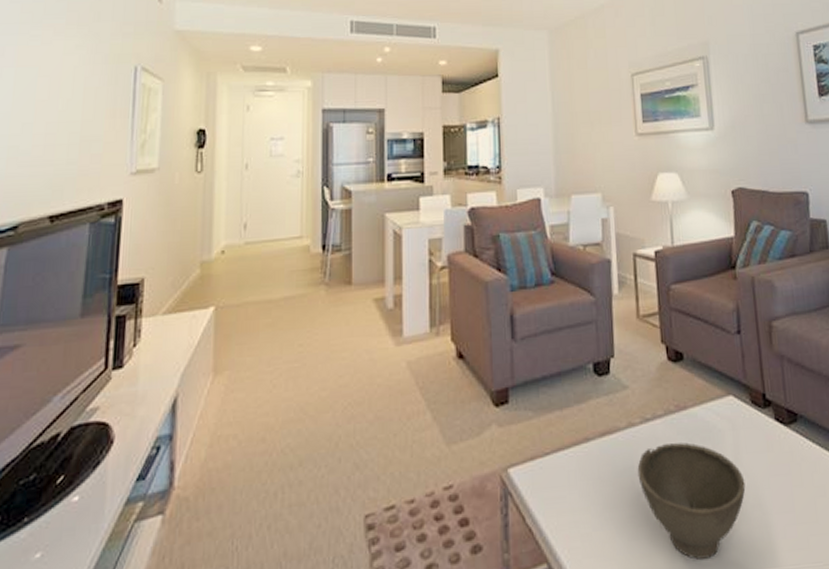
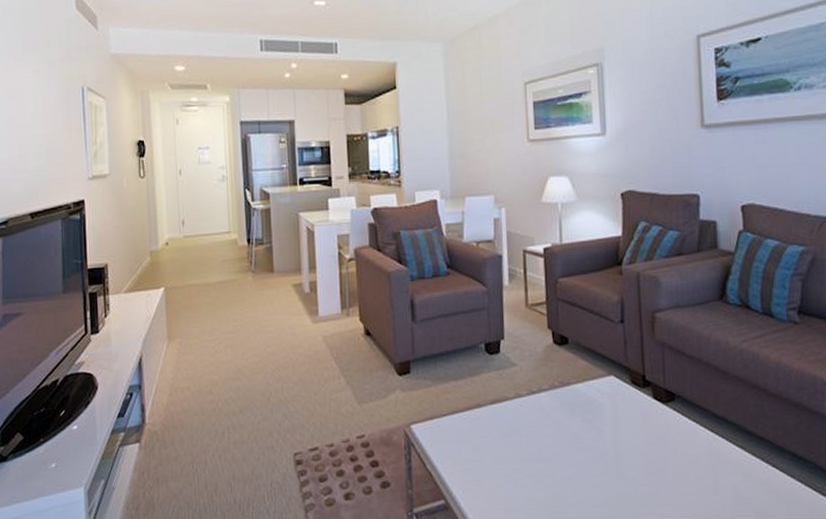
bowl: present [637,442,746,560] -> none [523,413,622,506]

